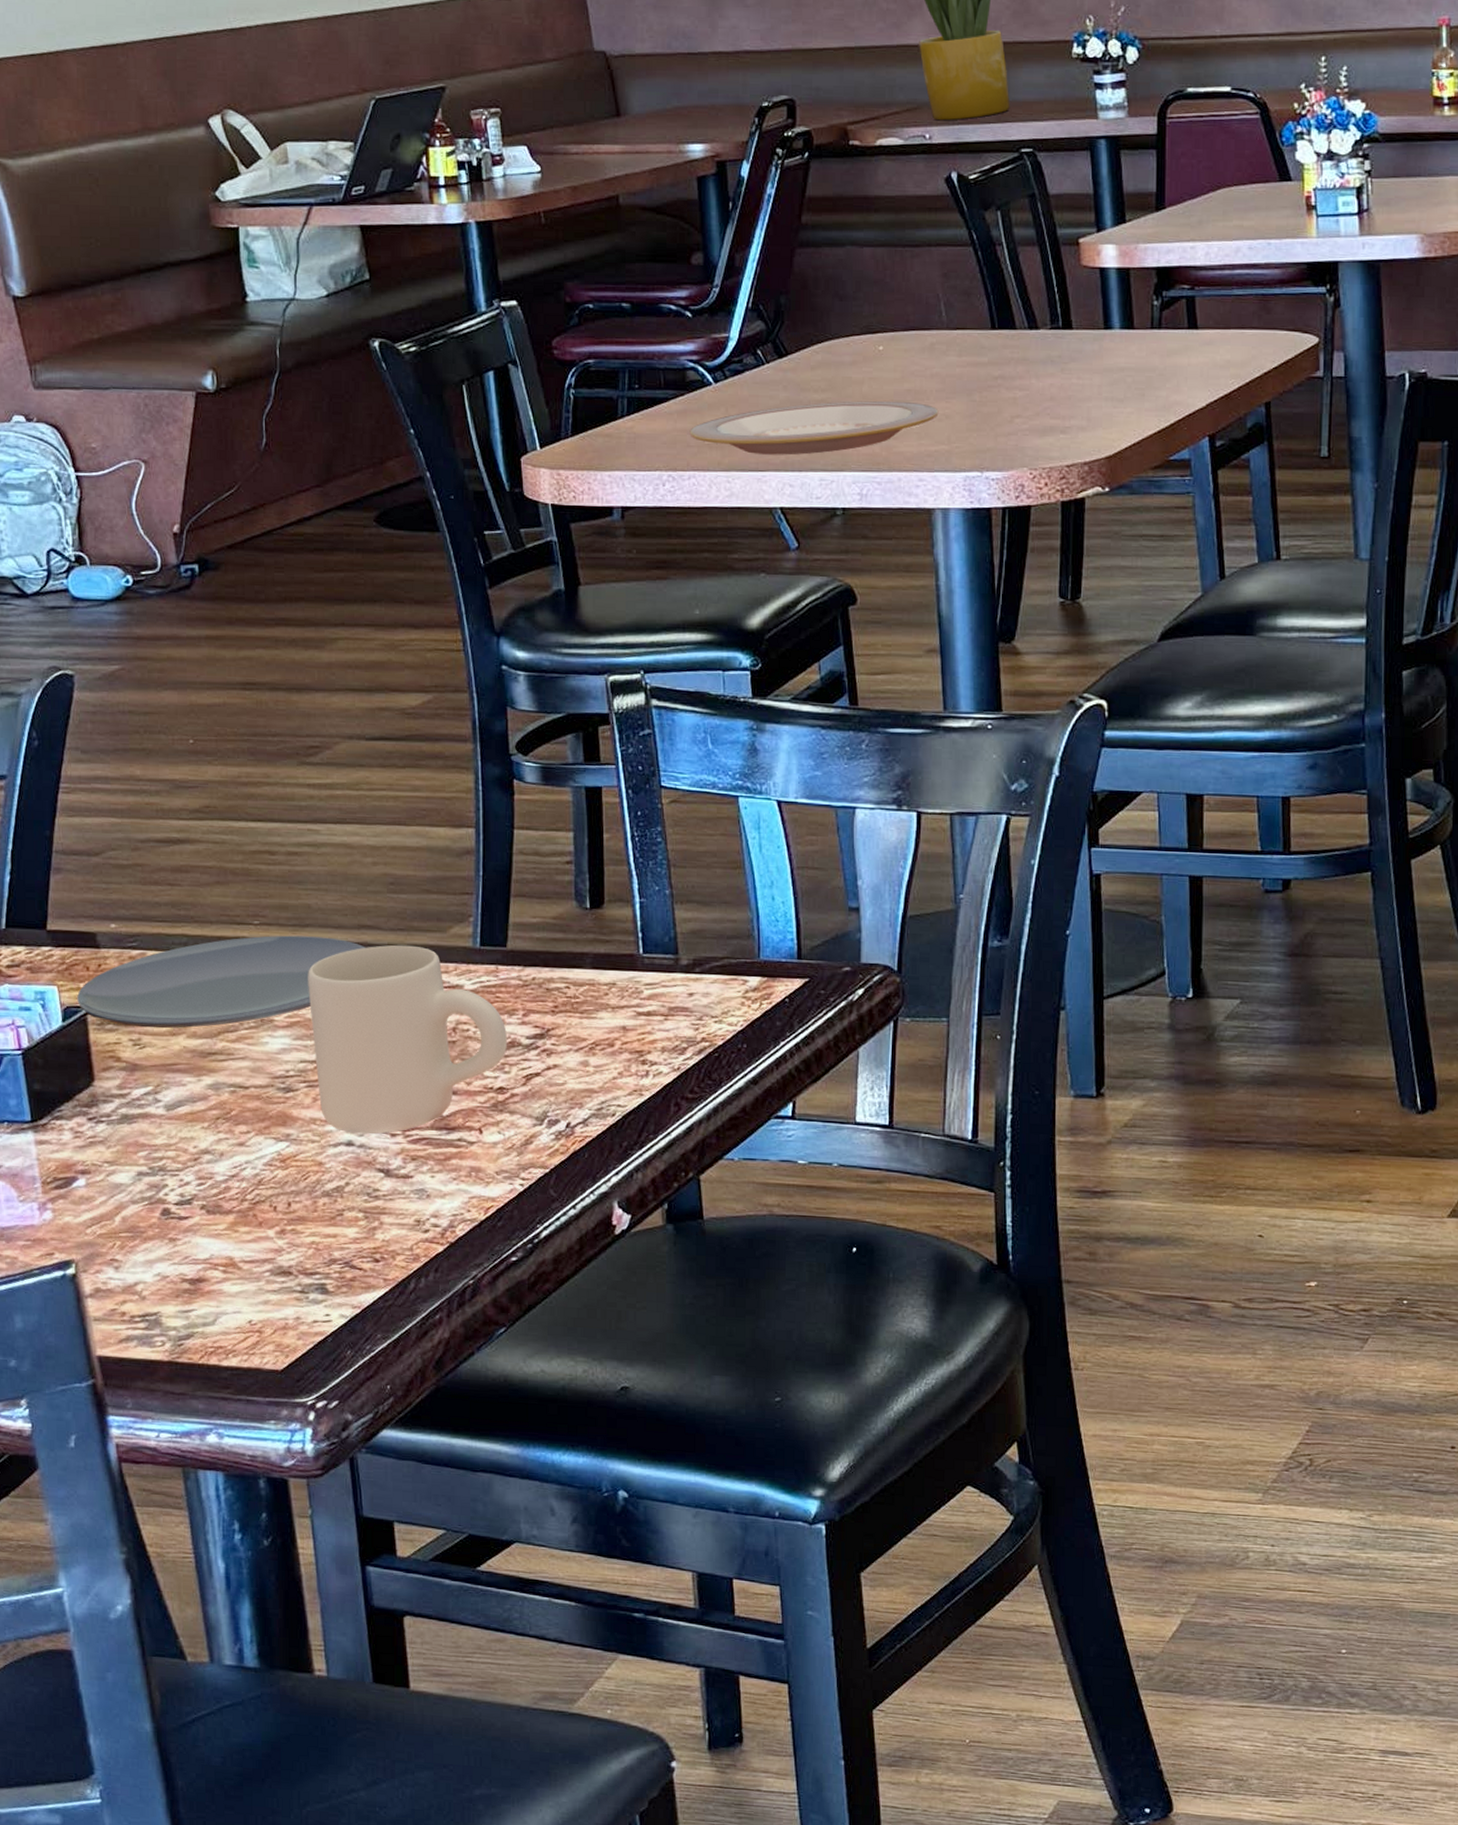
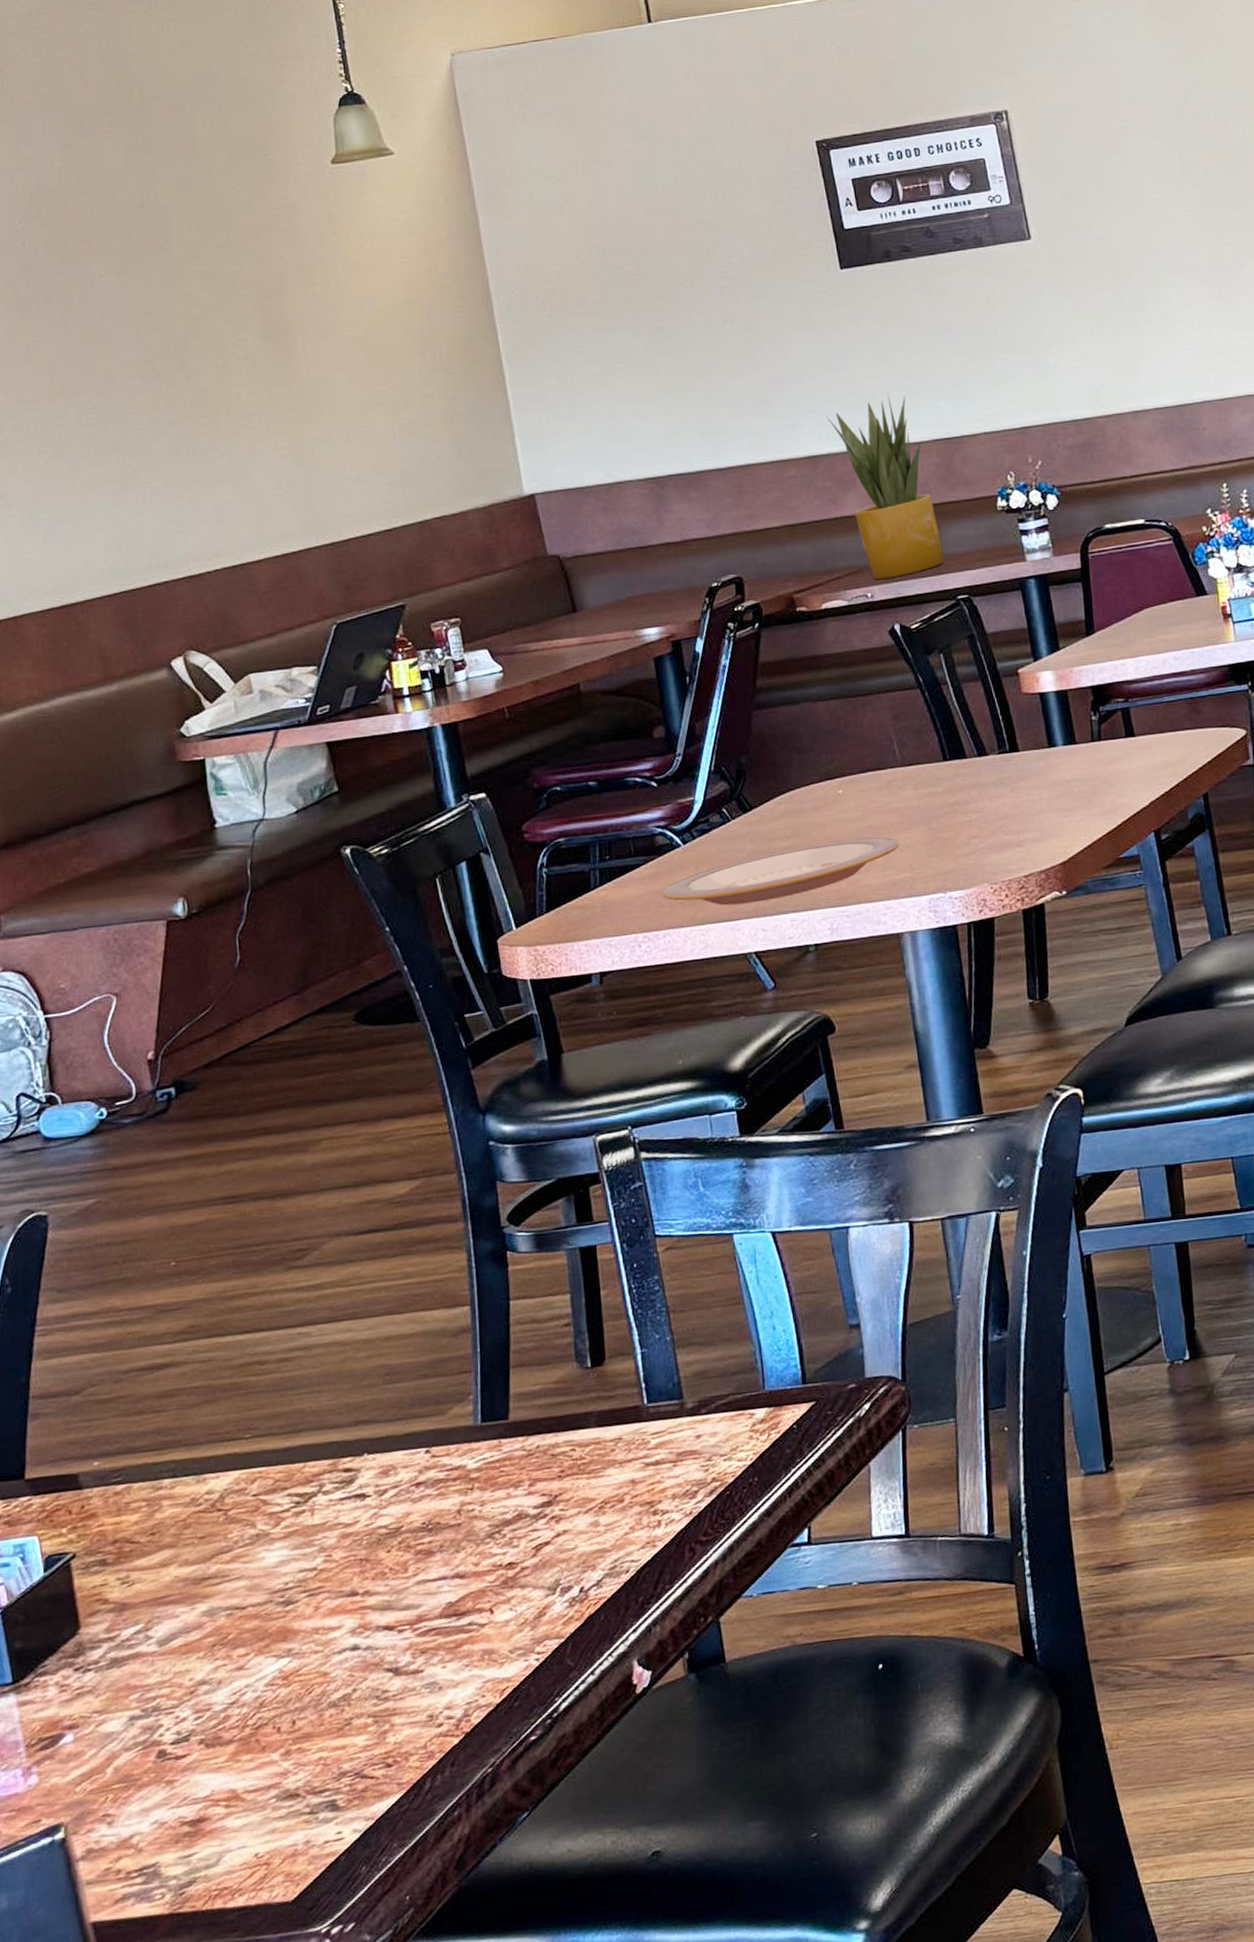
plate: present [77,935,366,1029] -> none [59,1439,364,1566]
mug: present [308,944,508,1135] -> none [304,1433,515,1637]

